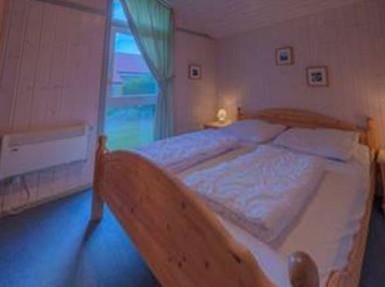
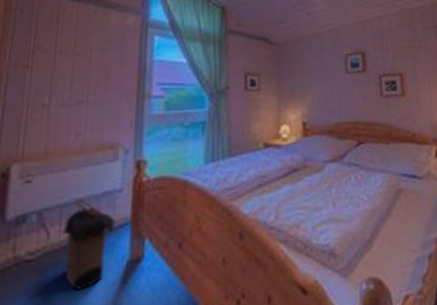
laundry hamper: none [39,165,81,243] -> present [63,198,115,291]

